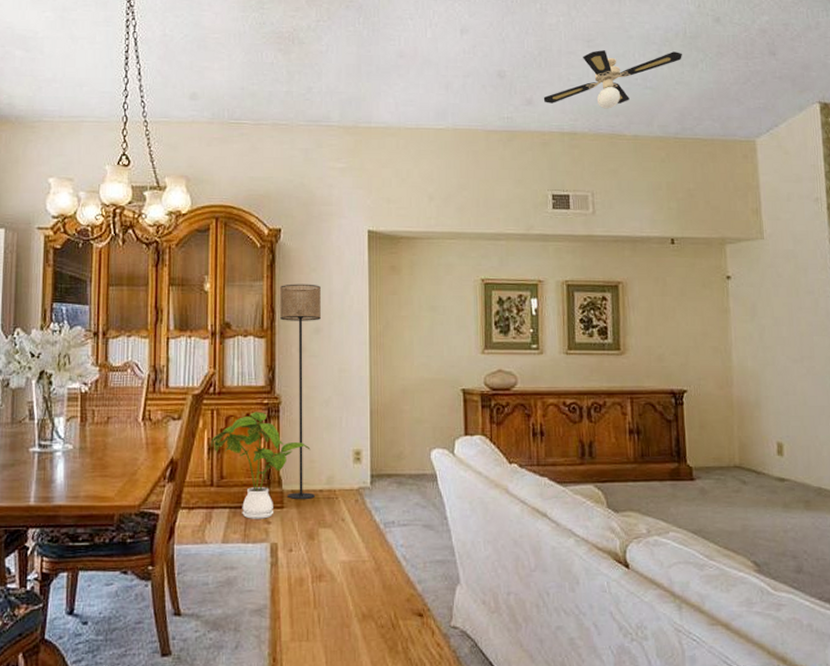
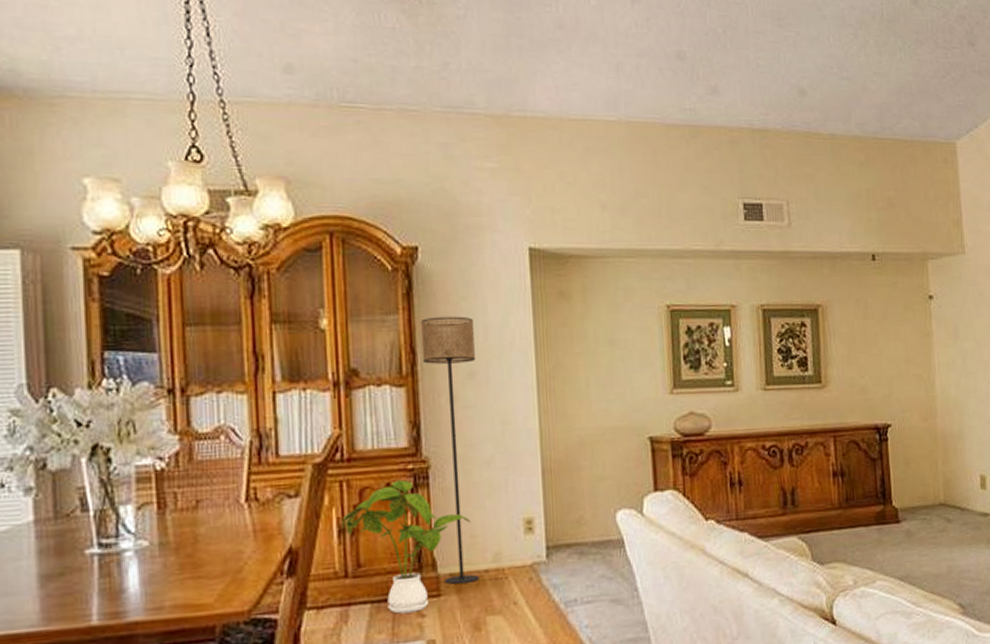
ceiling fan: present [543,50,682,109] -> none [730,31,880,102]

